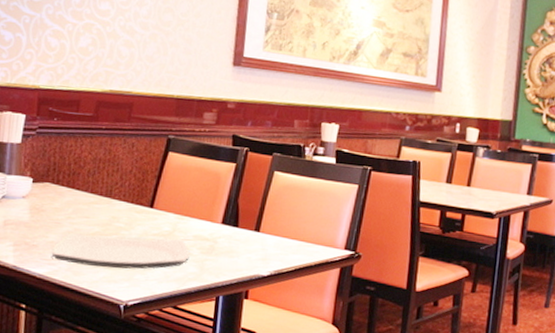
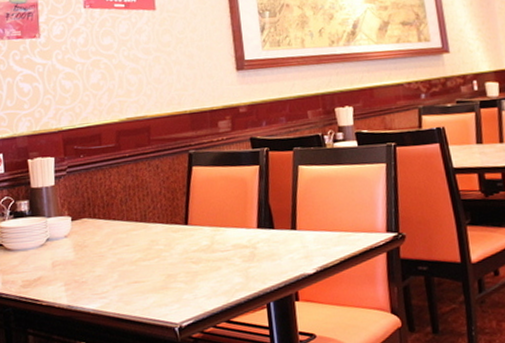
plate: present [51,233,190,269] -> none [100,250,233,294]

